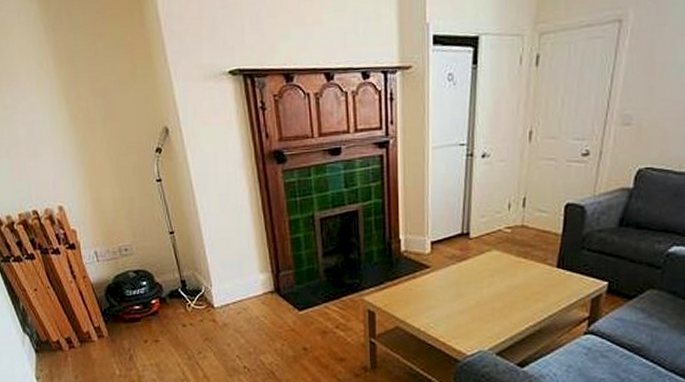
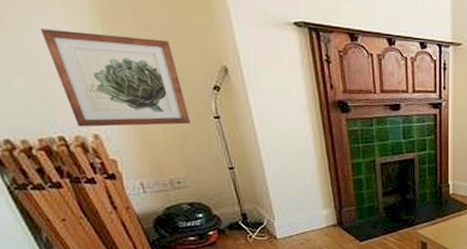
wall art: none [21,108,136,200] -> present [40,28,191,127]

